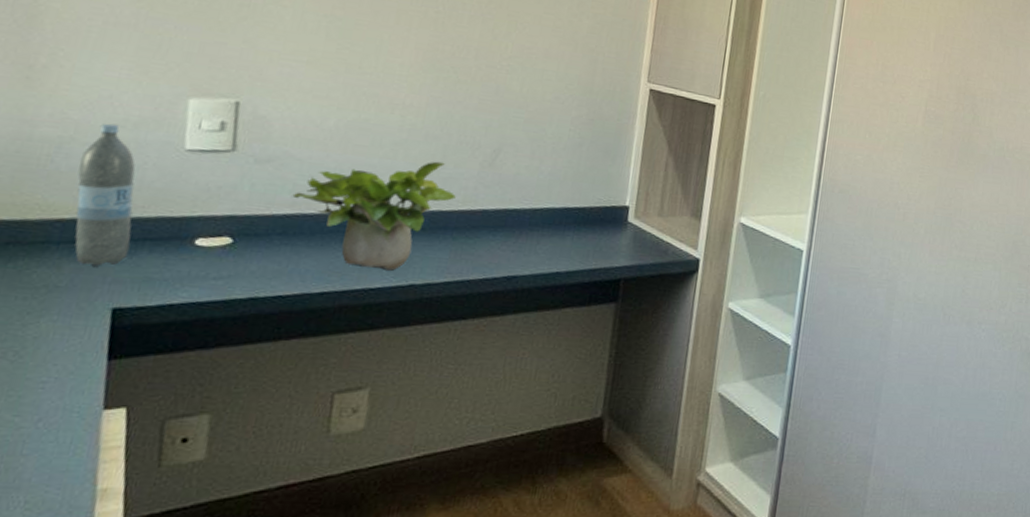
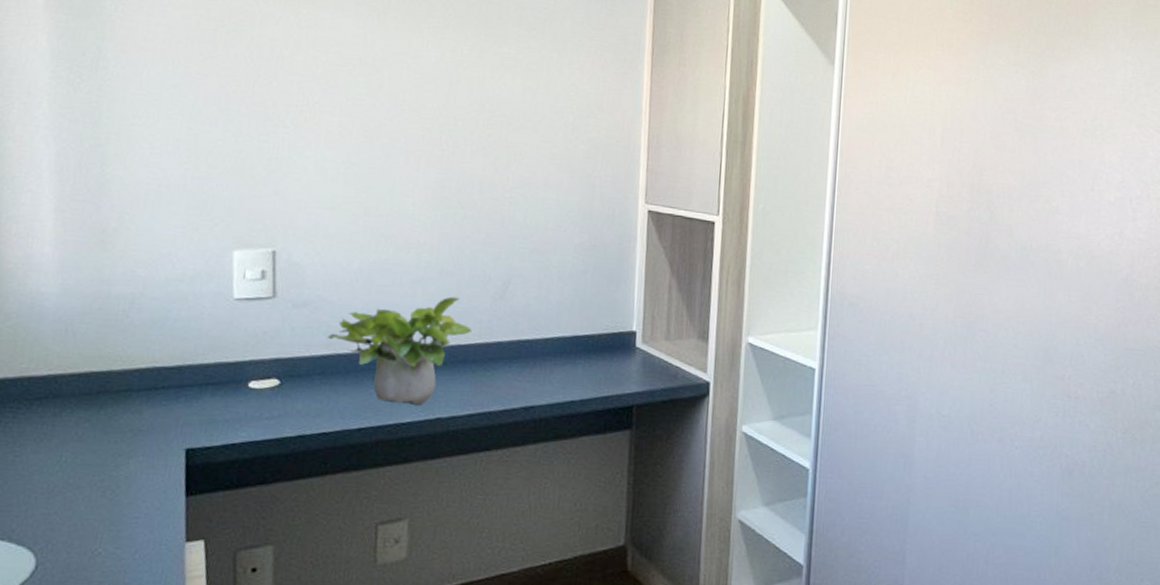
water bottle: present [74,123,136,267] -> none [149,278,196,411]

